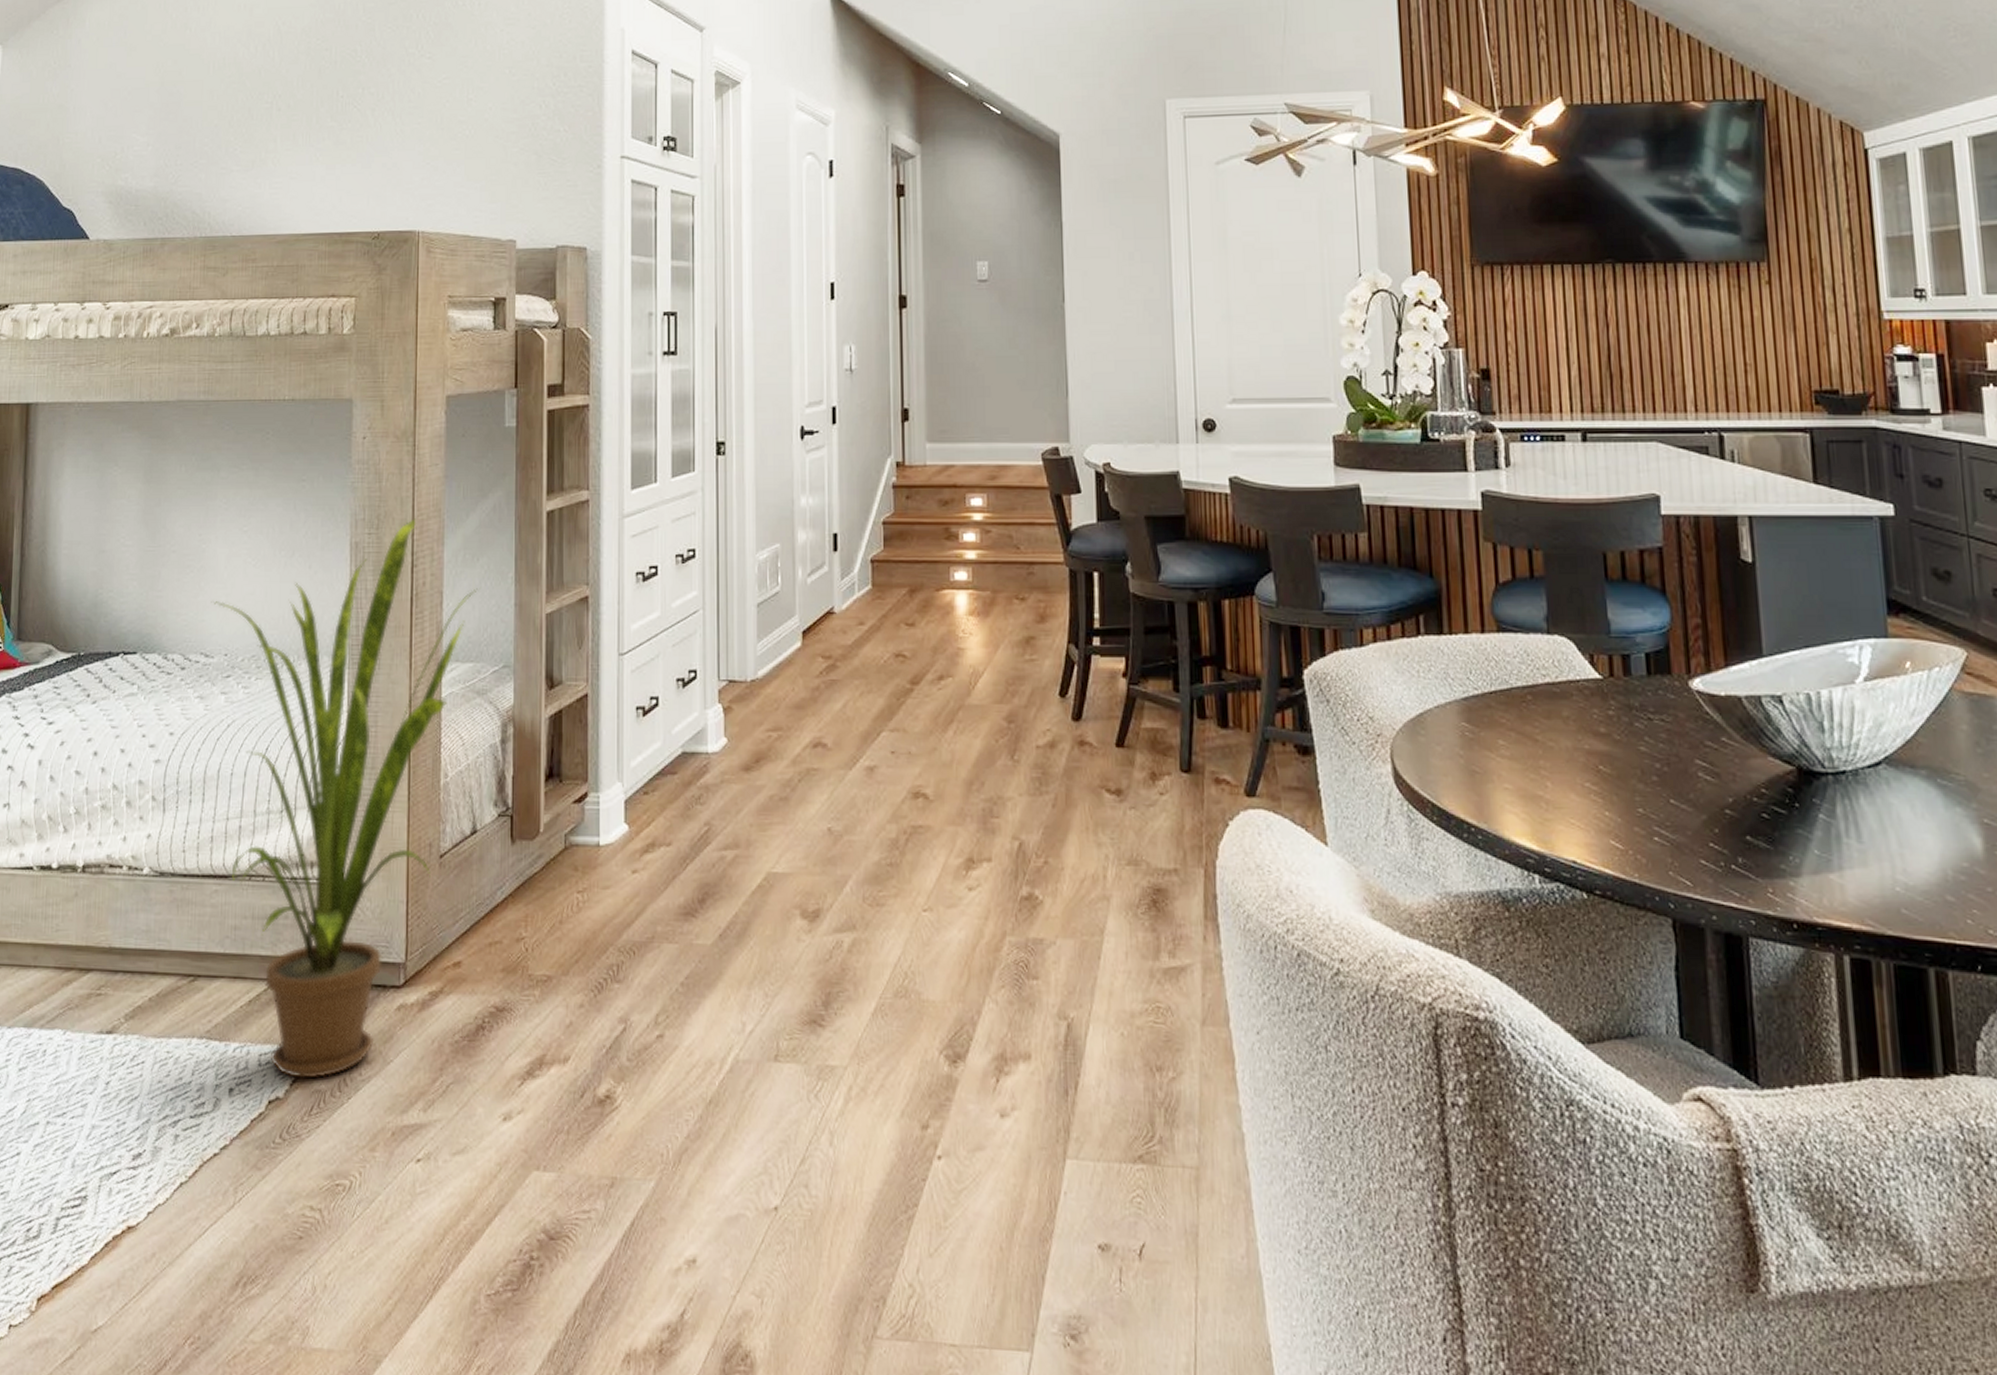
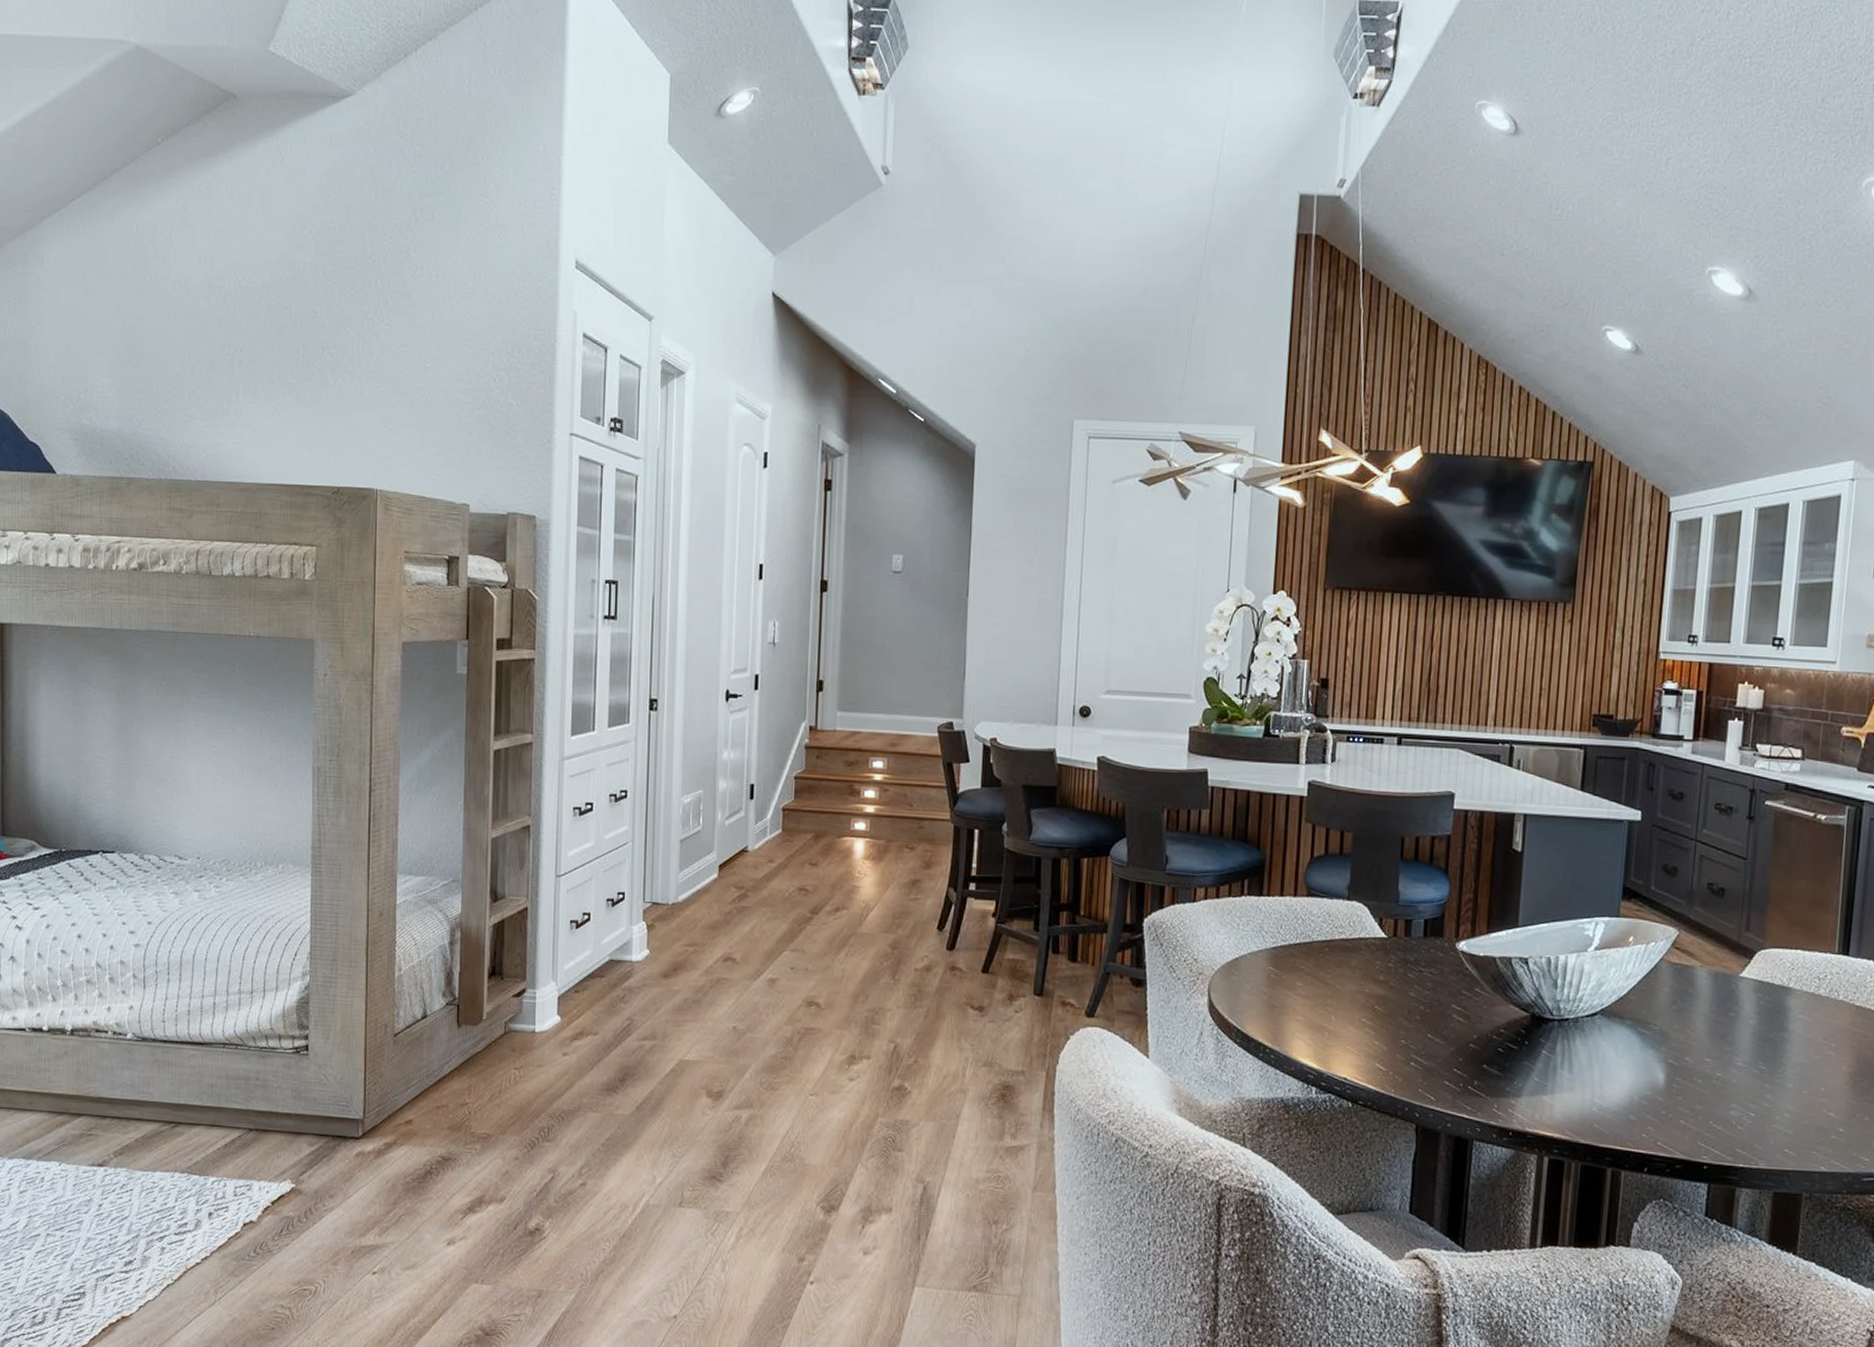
house plant: present [211,518,480,1079] -> none [183,749,432,1207]

